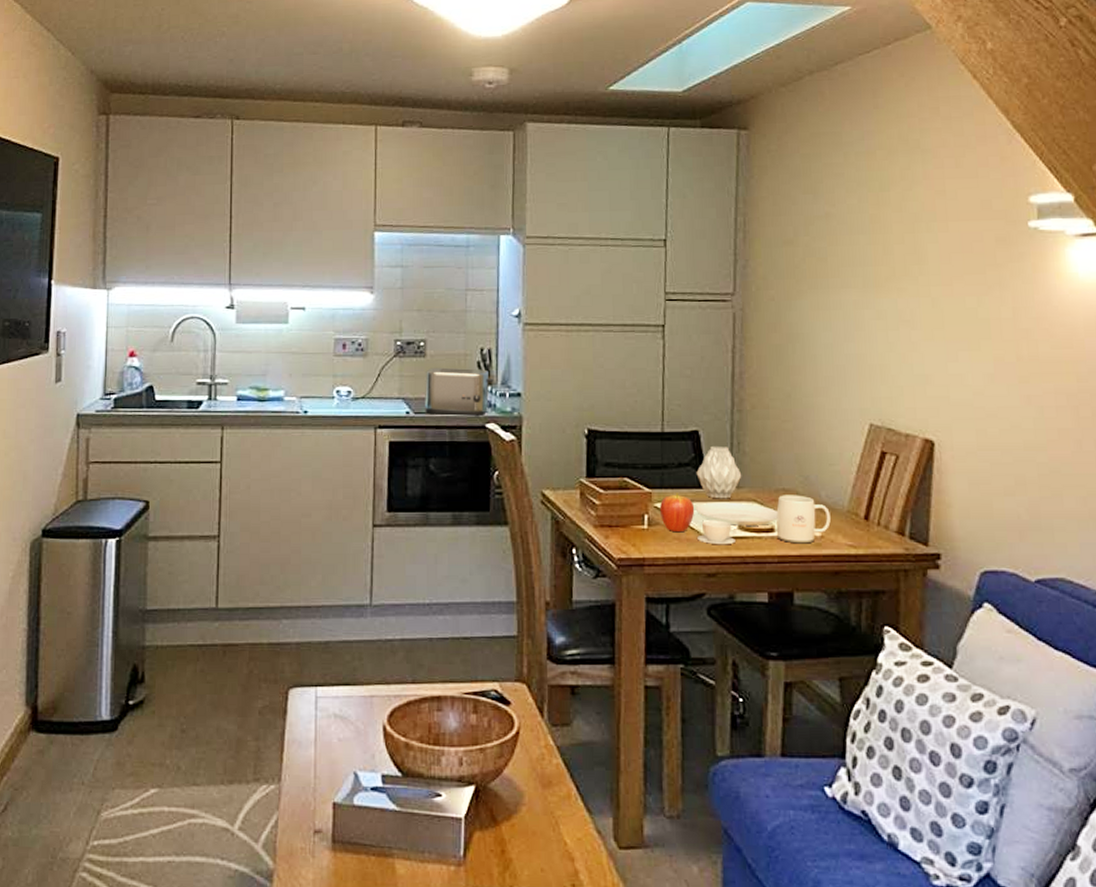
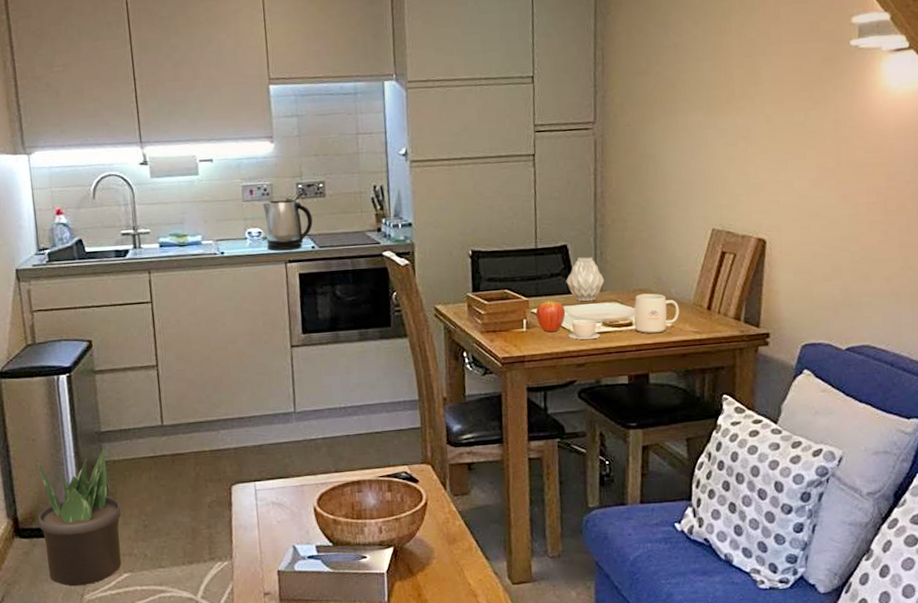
planter: none [61,631,158,799] -> present [34,449,122,586]
kettle: none [355,354,409,416] -> present [262,197,313,252]
toaster: present [425,367,494,417] -> none [326,204,387,248]

